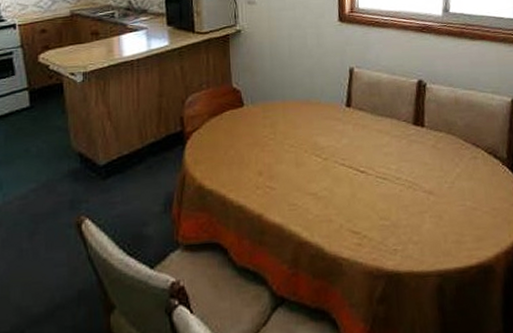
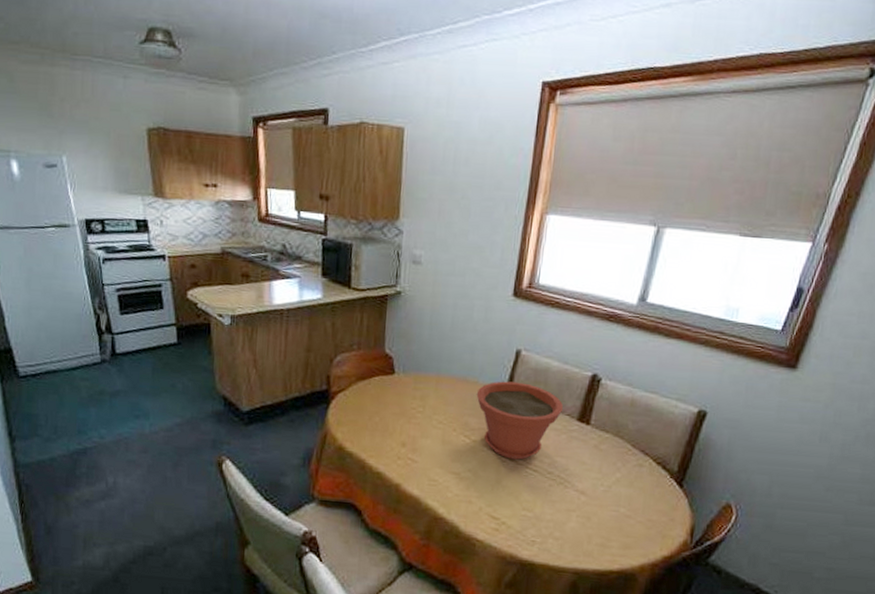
plant pot: none [320,97,399,171] -> present [476,381,564,460]

